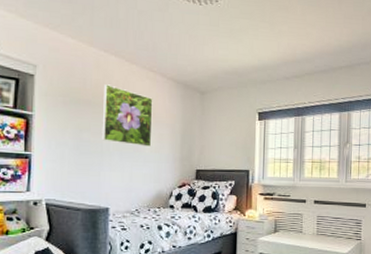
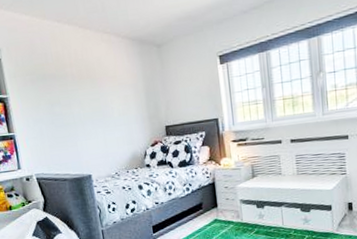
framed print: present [101,84,153,147] -> none [64,55,119,112]

